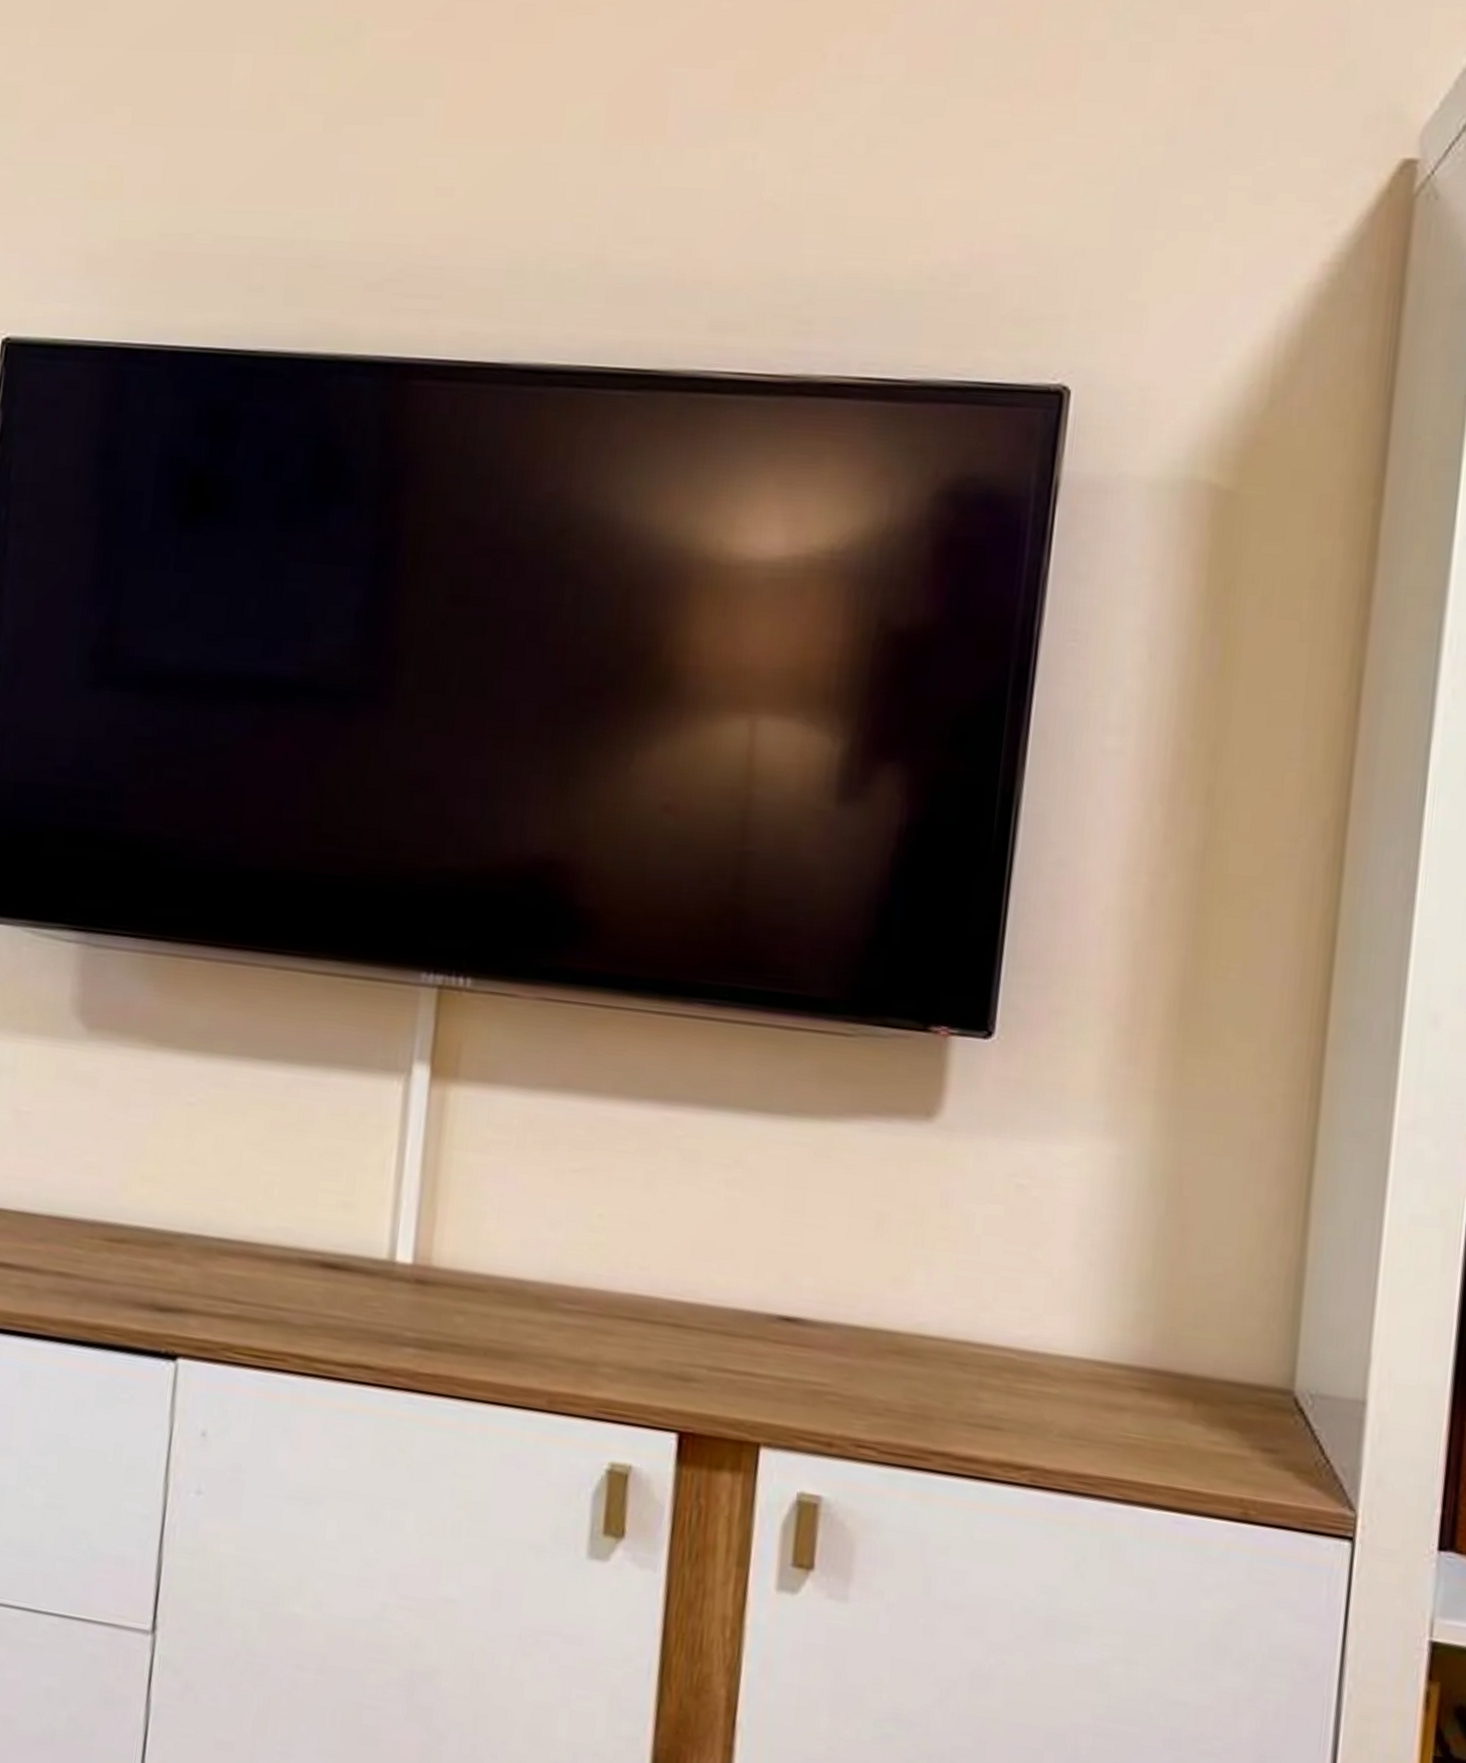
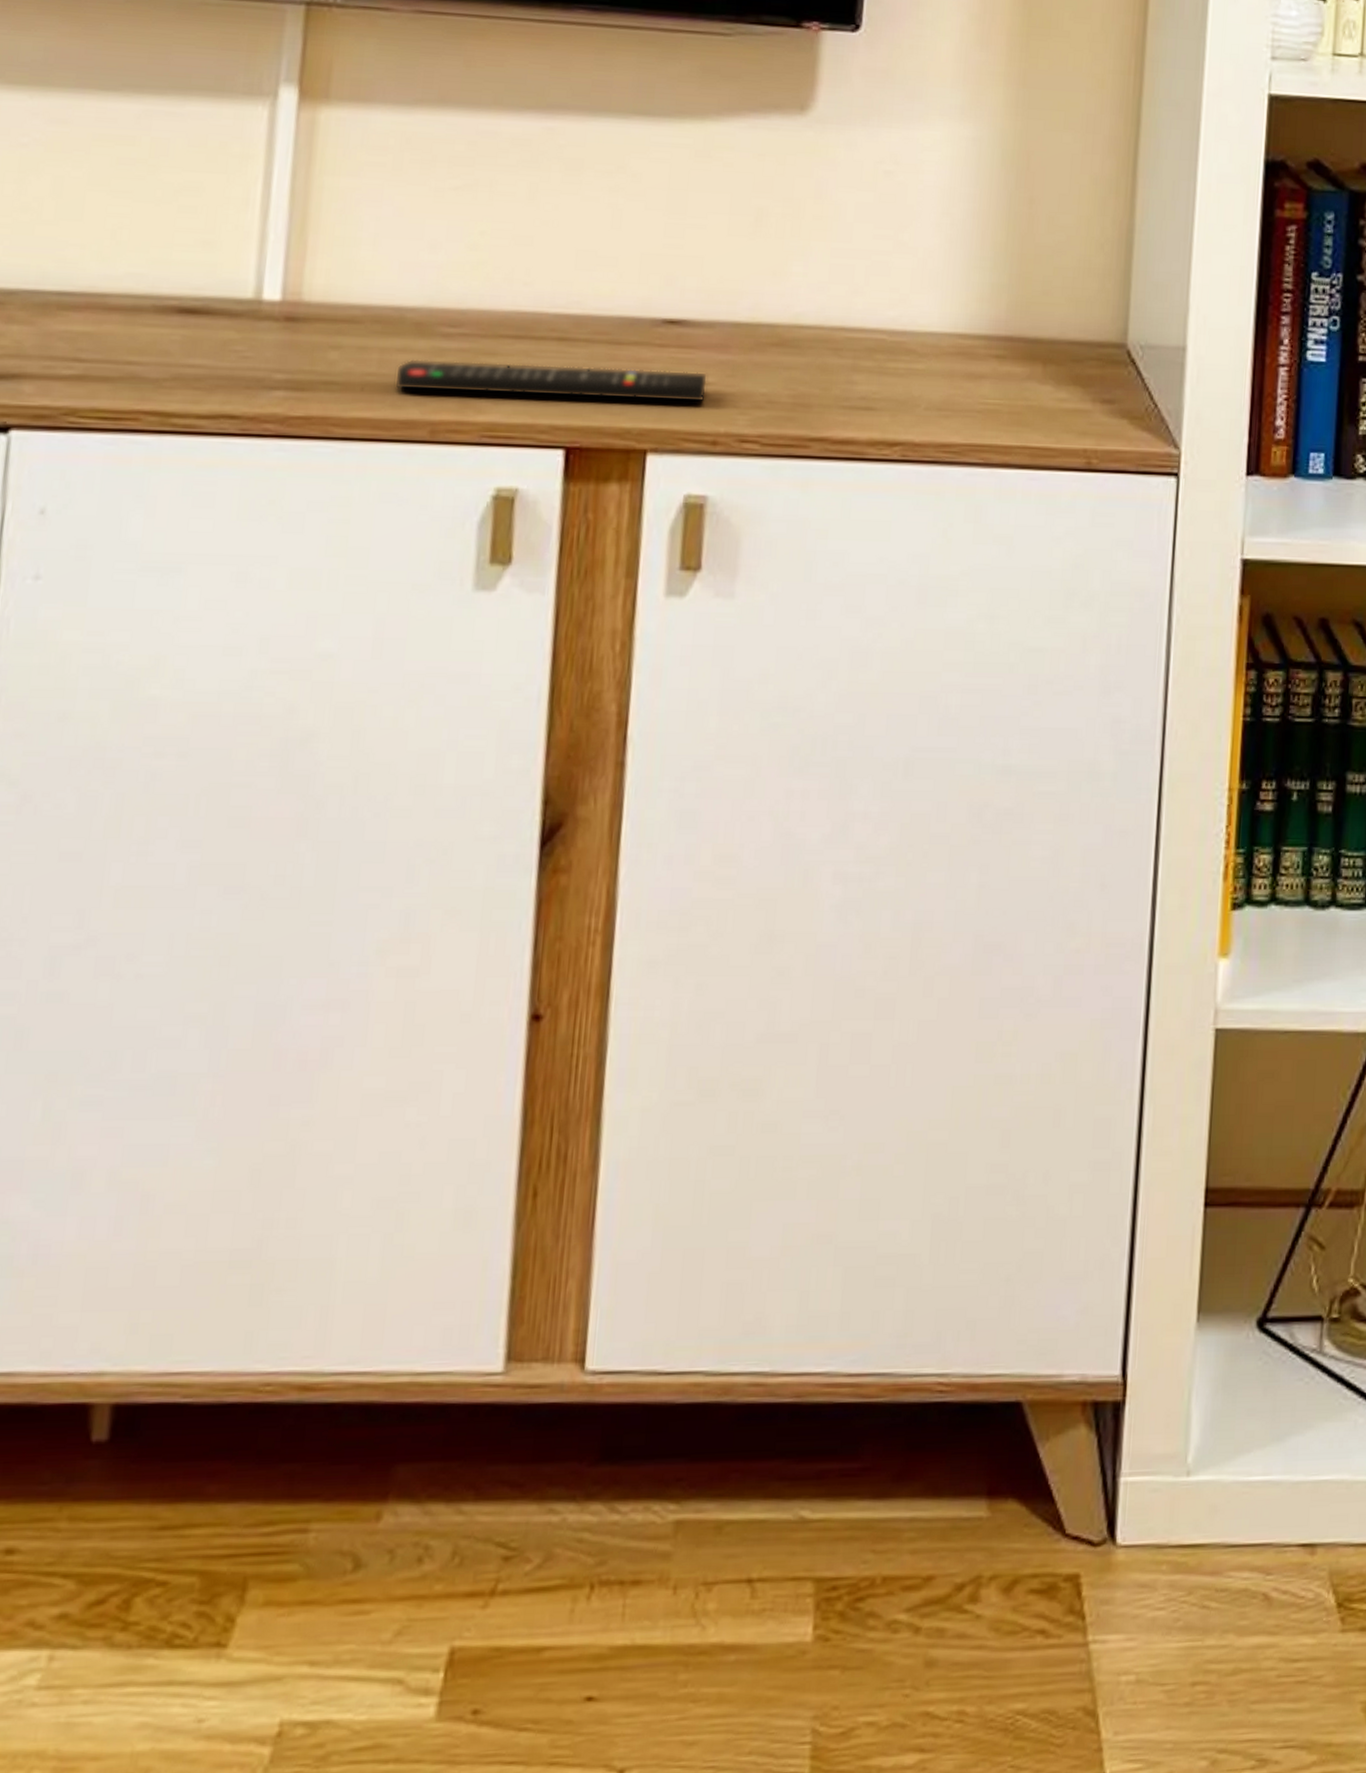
remote control: none [517,1331,824,1403] -> present [396,359,708,403]

